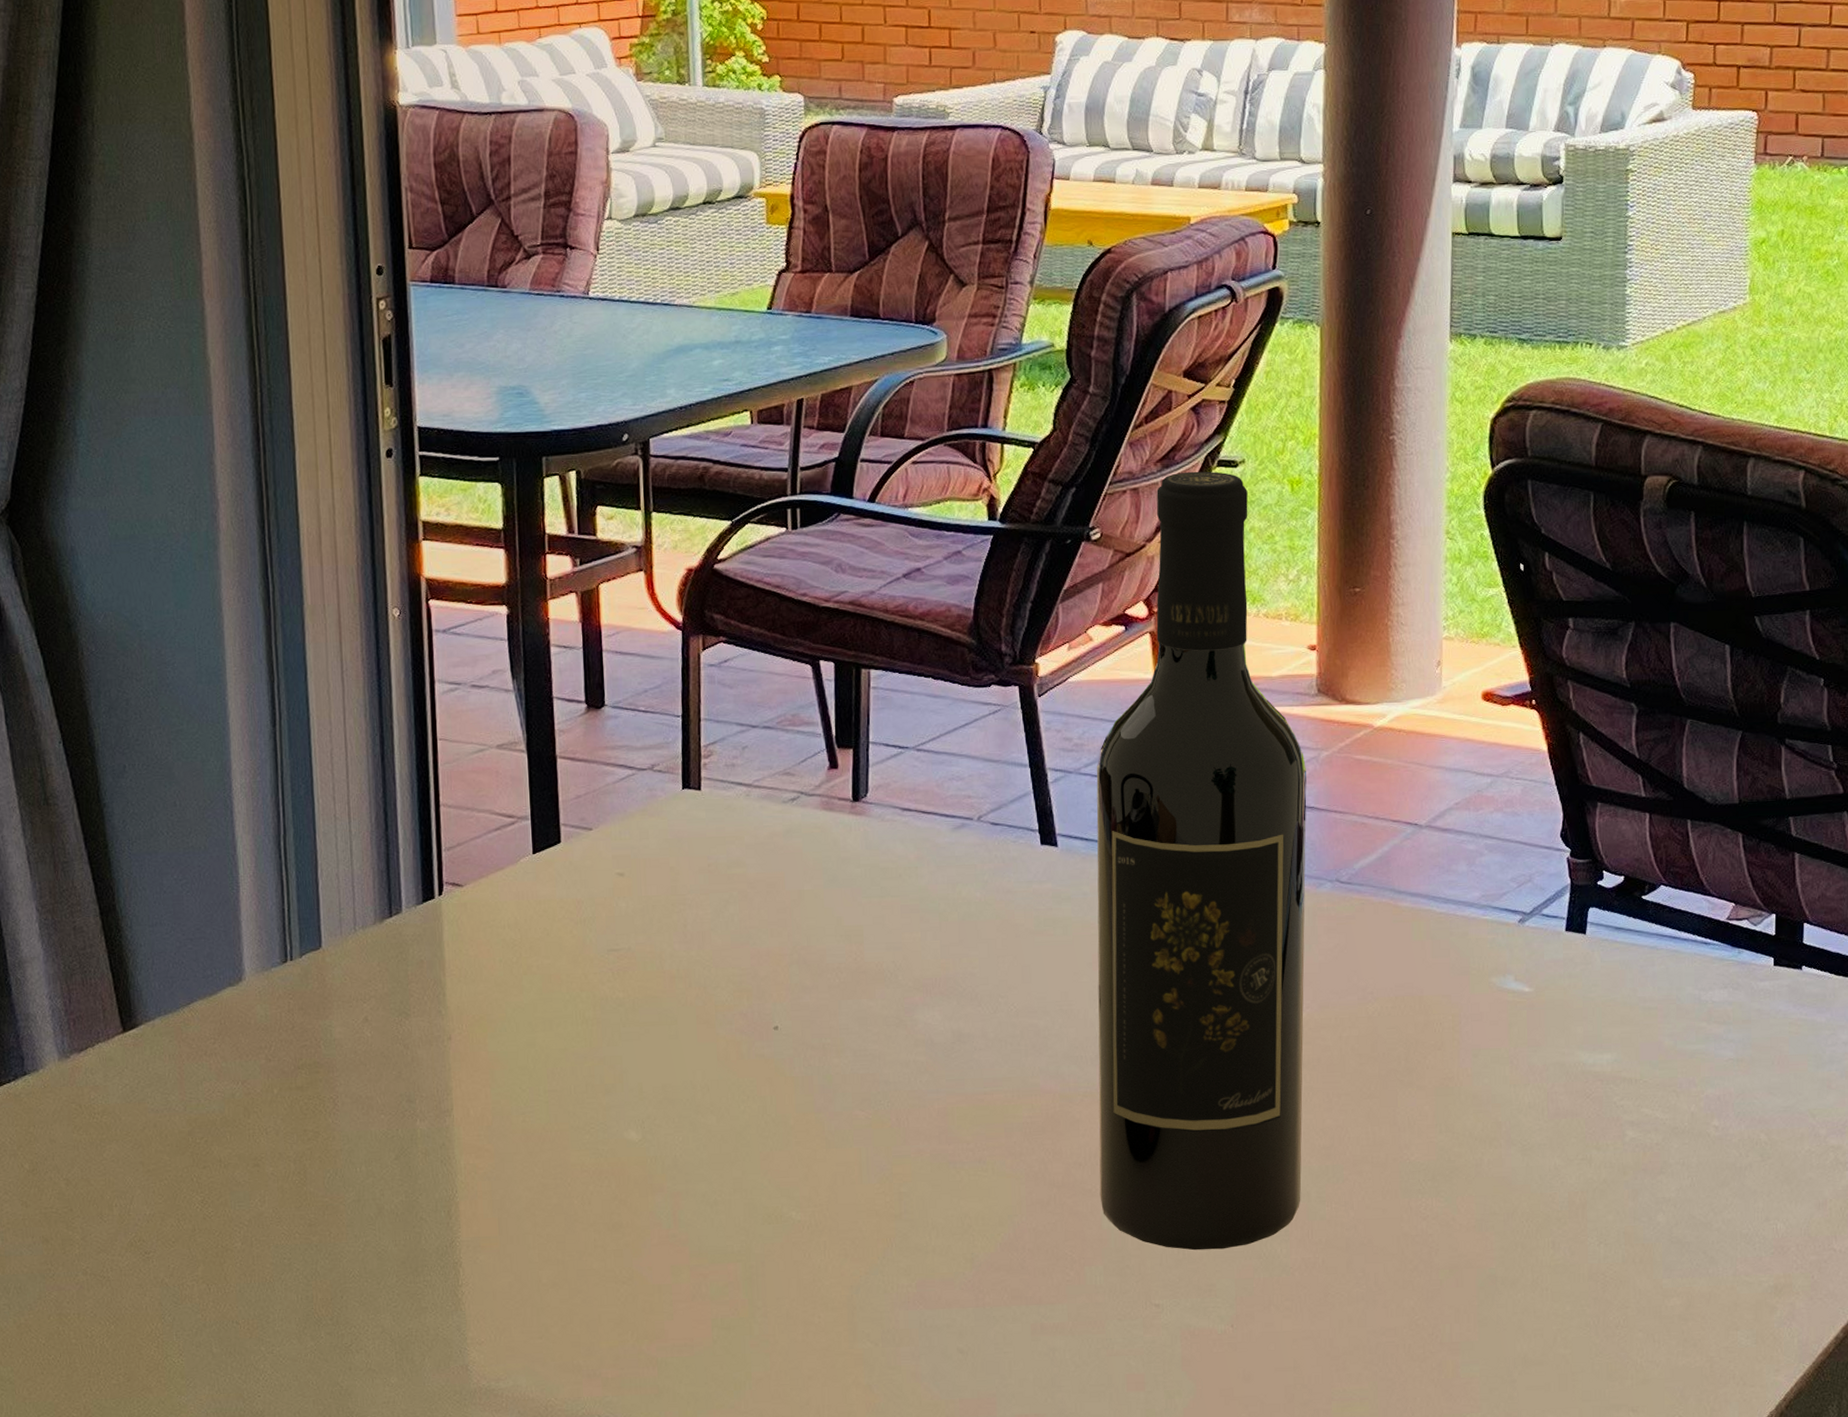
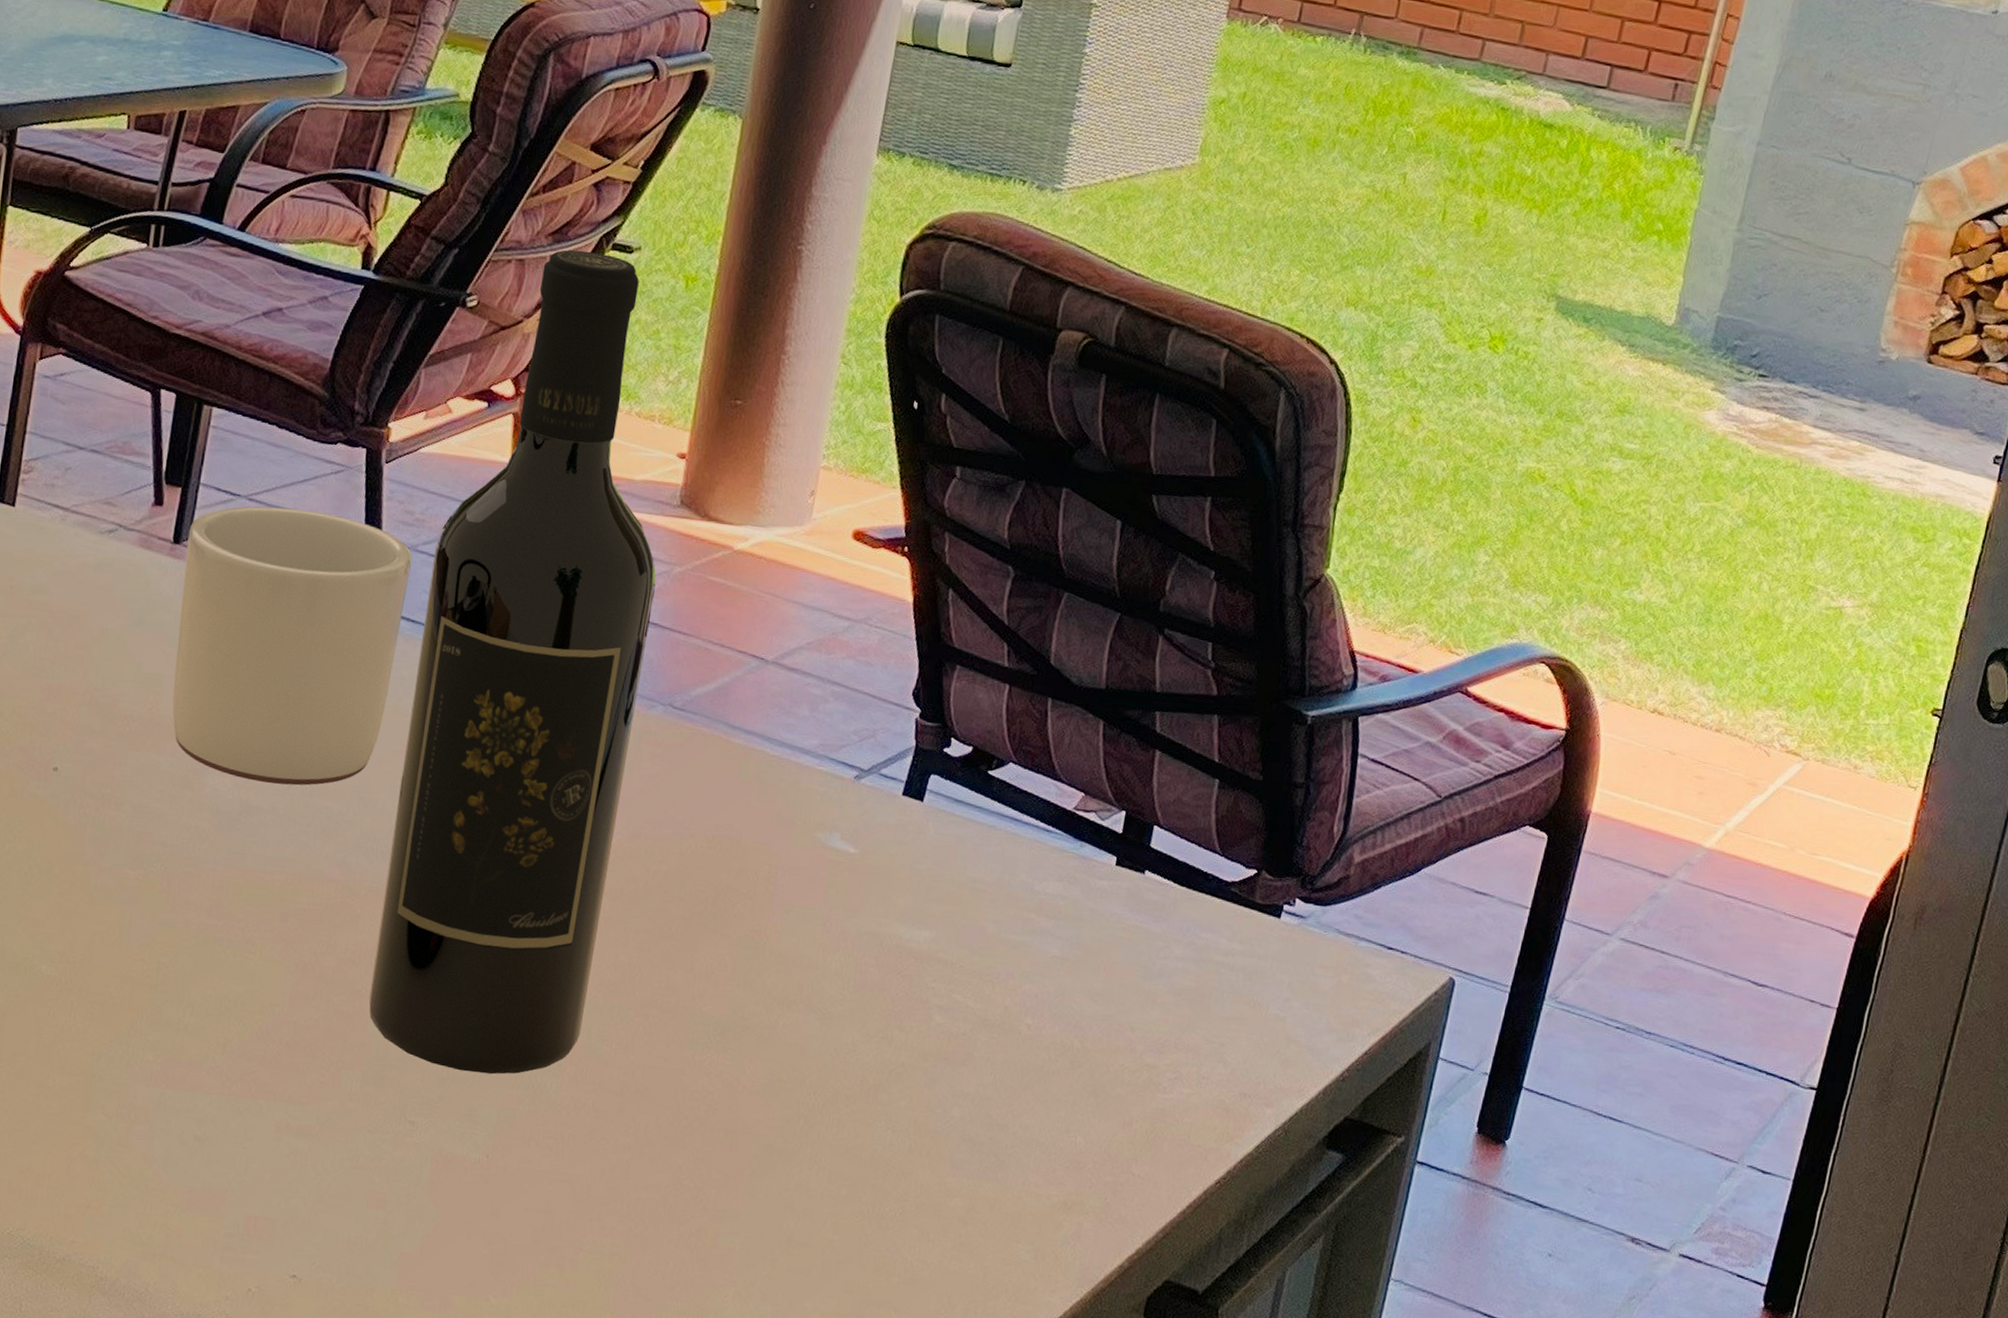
mug: none [865,751,1077,1011] -> present [172,506,412,786]

